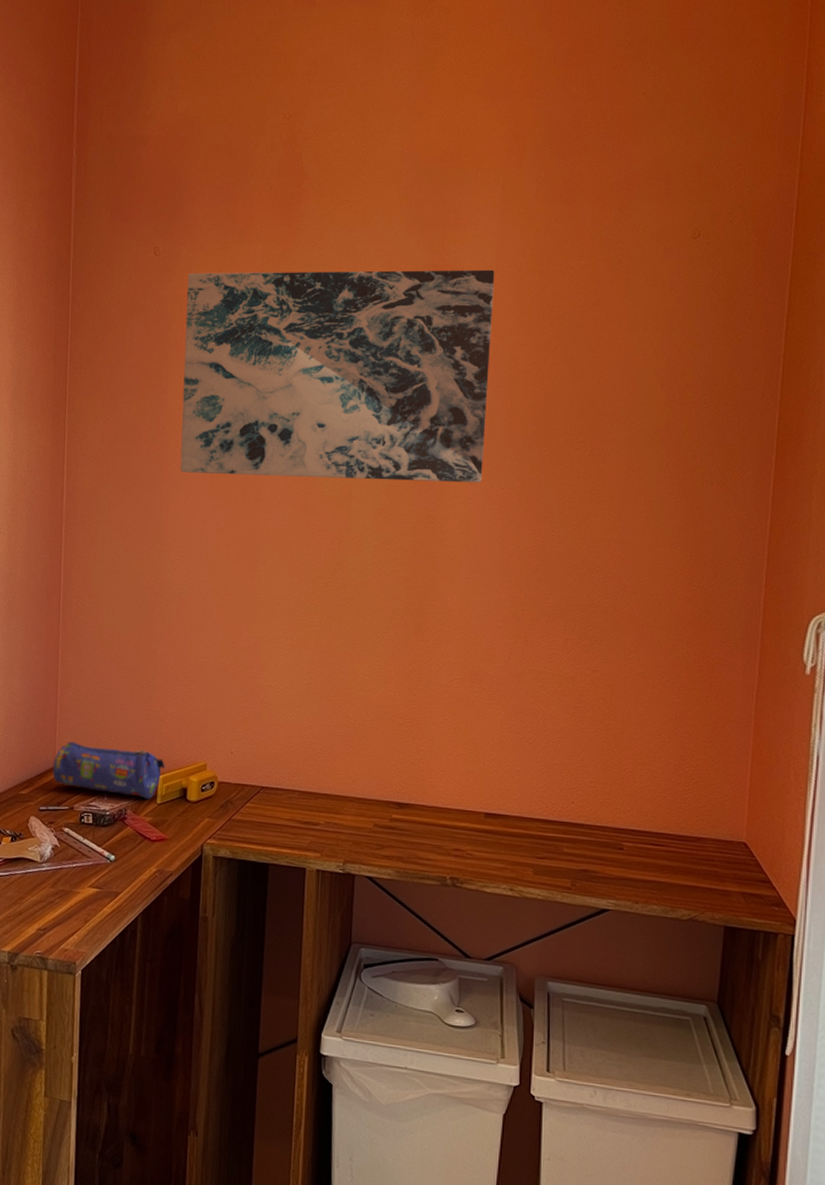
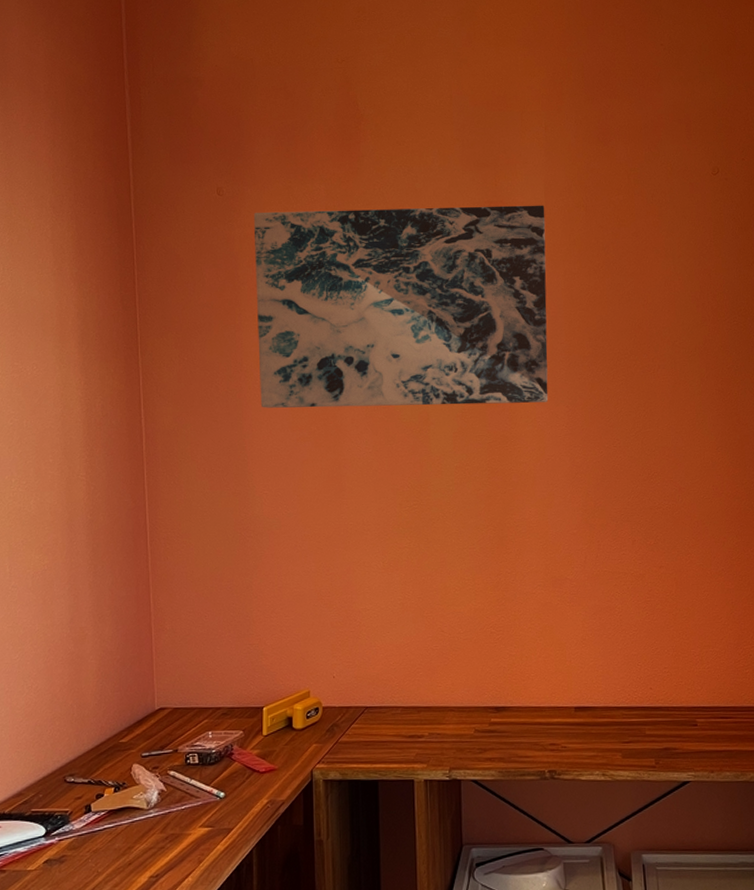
pencil case: present [52,741,166,799] -> none [153,684,269,732]

